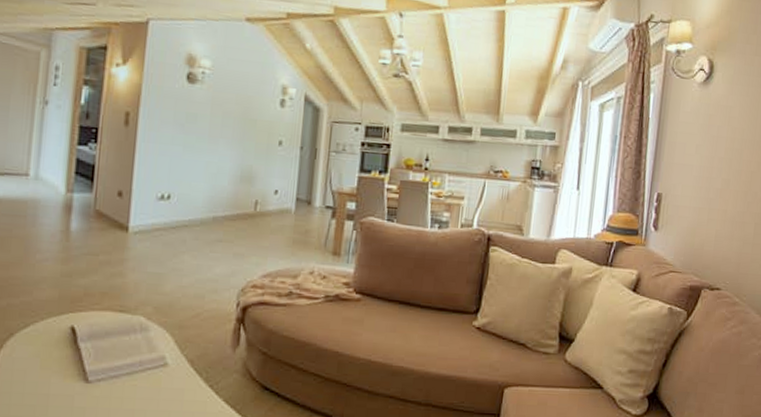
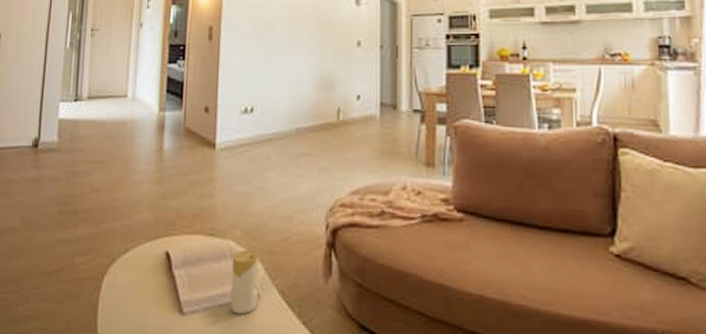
candle: none [138,324,170,381] -> present [230,249,260,315]

